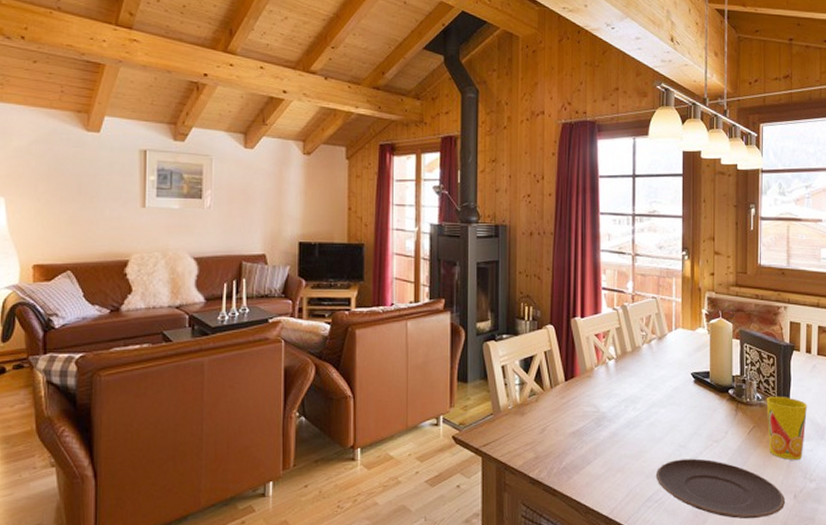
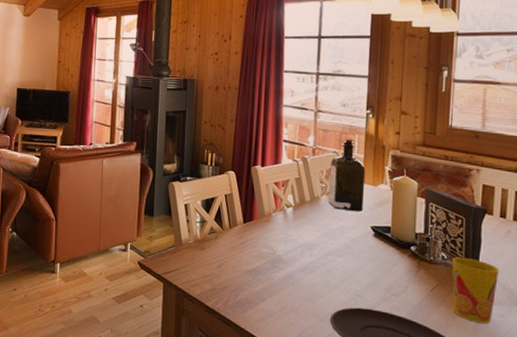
liquor: none [650,282,684,358] -> present [329,138,366,211]

